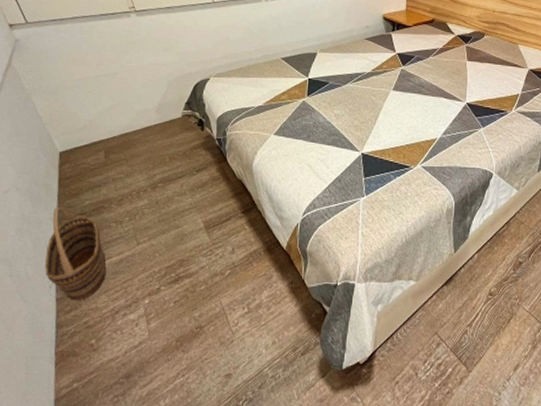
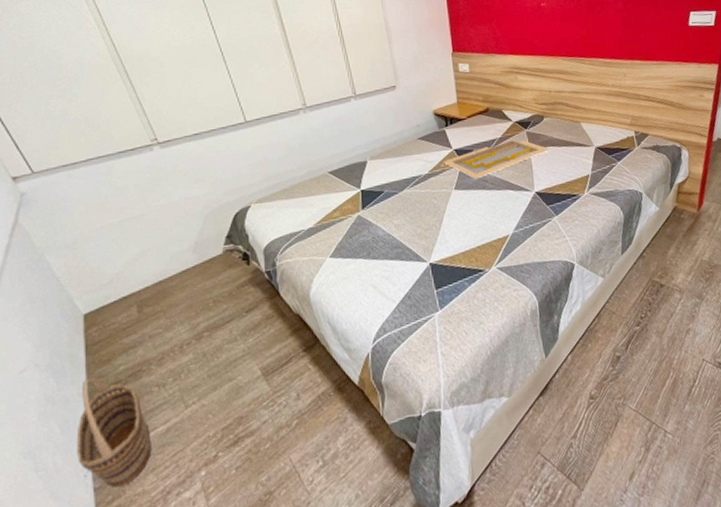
serving tray: none [385,52,486,84] -> present [443,140,550,180]

